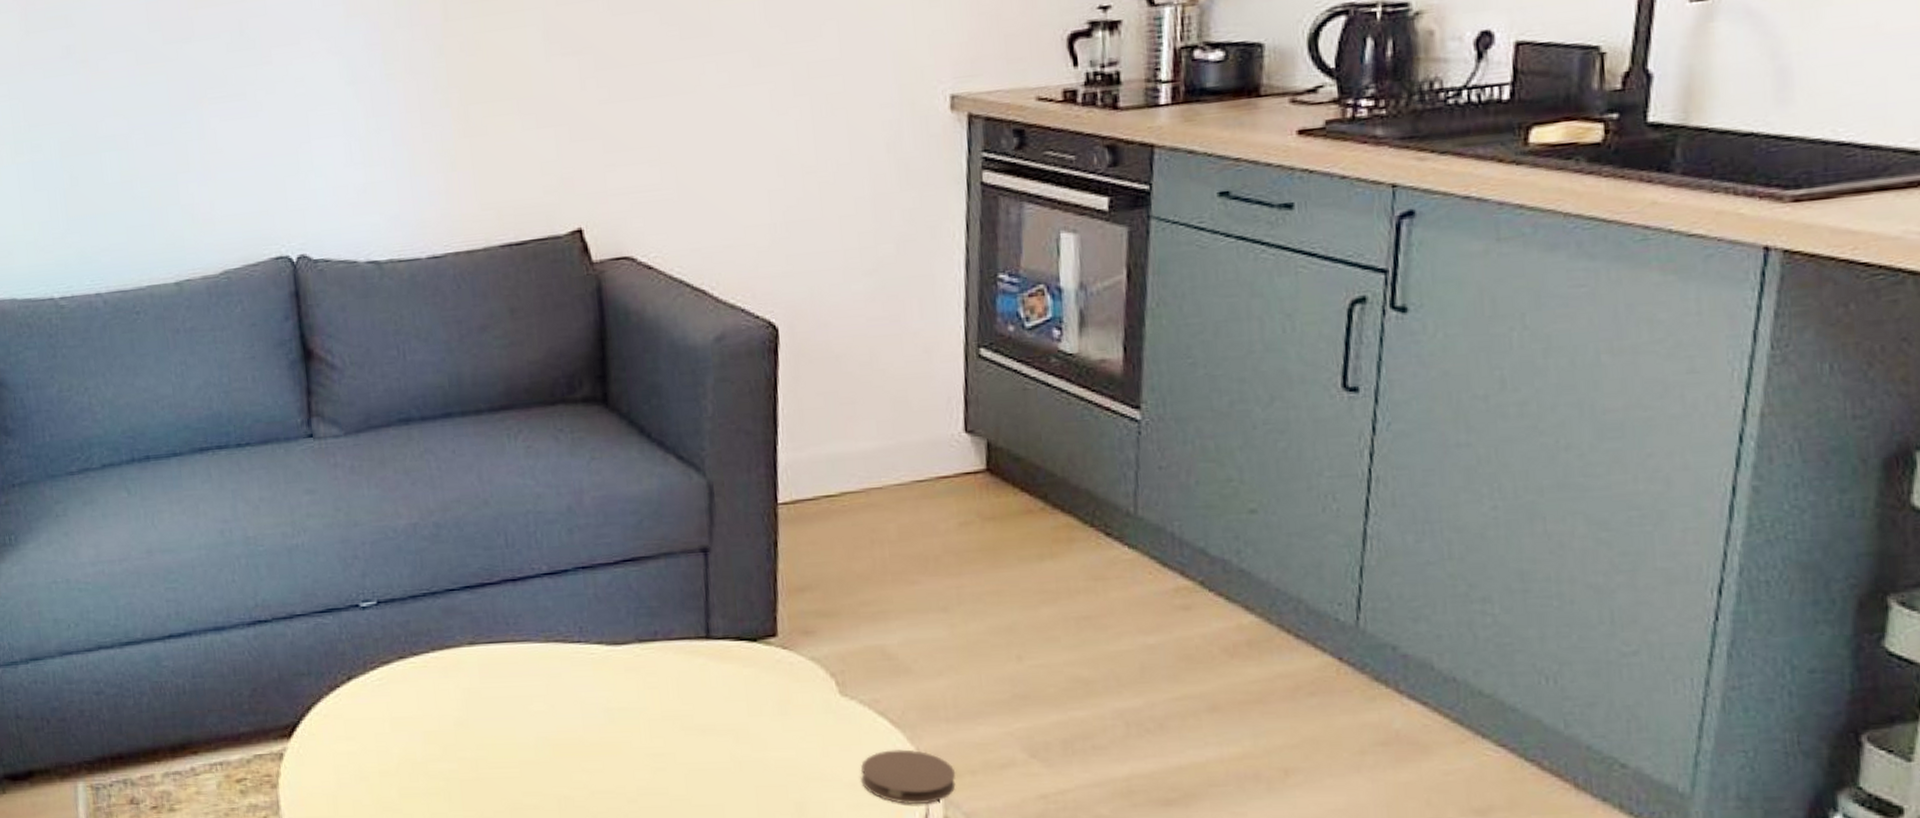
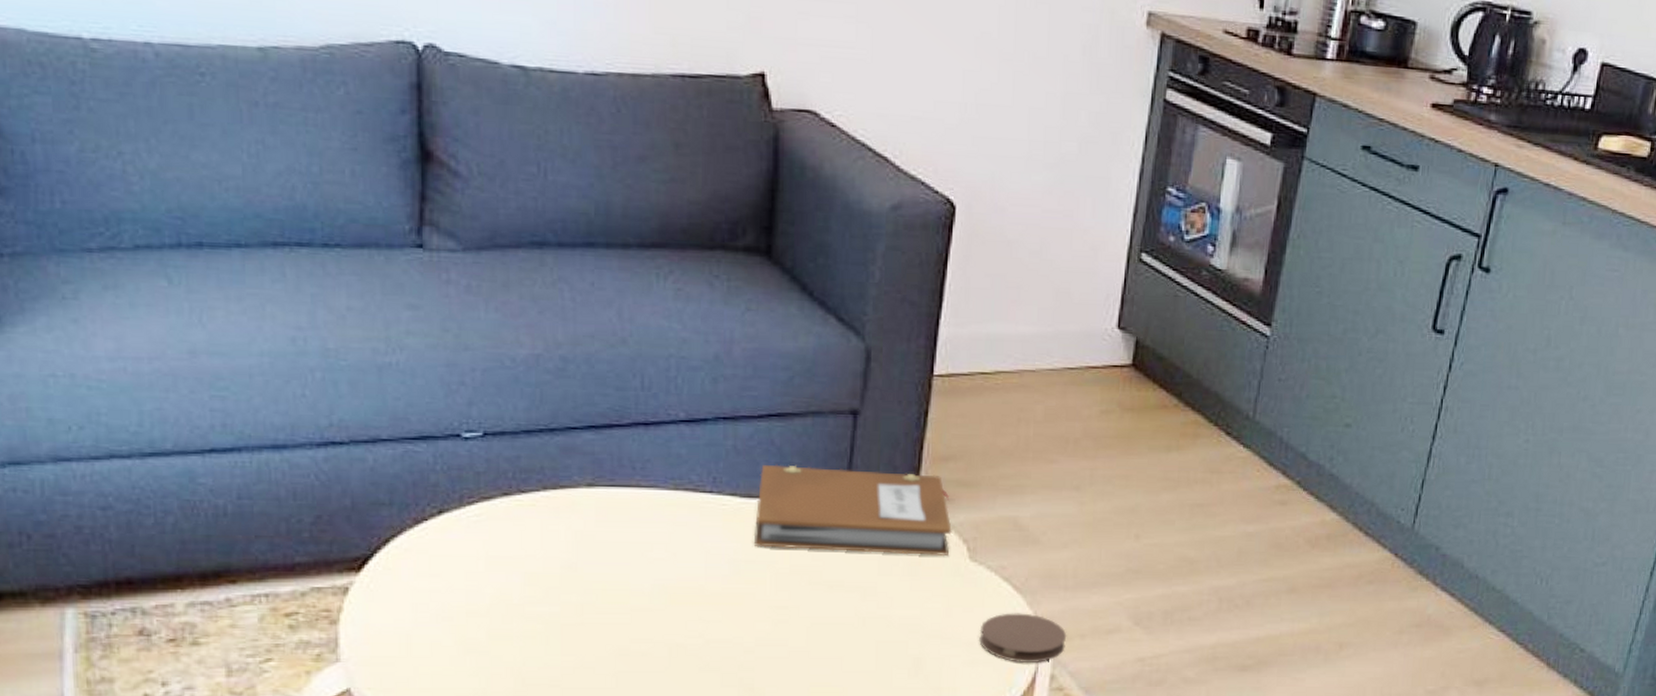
notebook: none [622,607,818,695] -> present [753,464,952,557]

